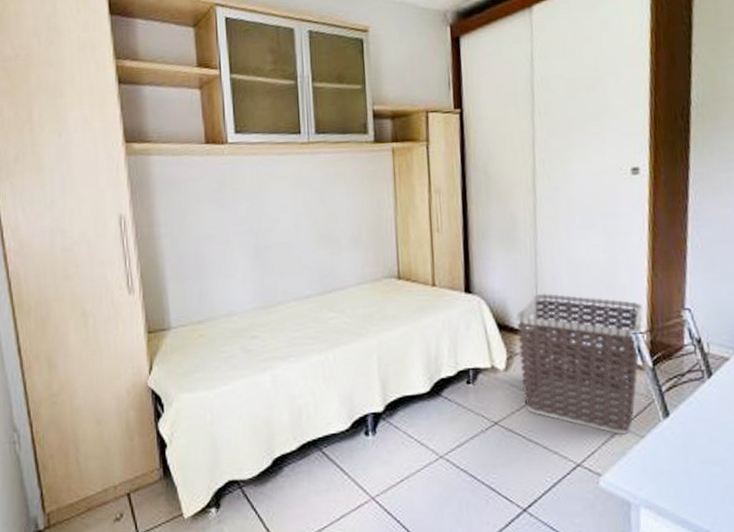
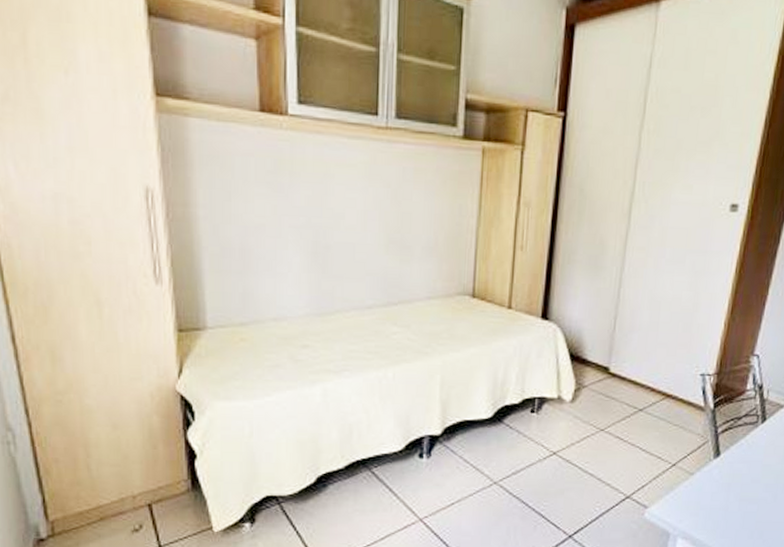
clothes hamper: present [516,294,642,435] -> none [585,327,715,471]

